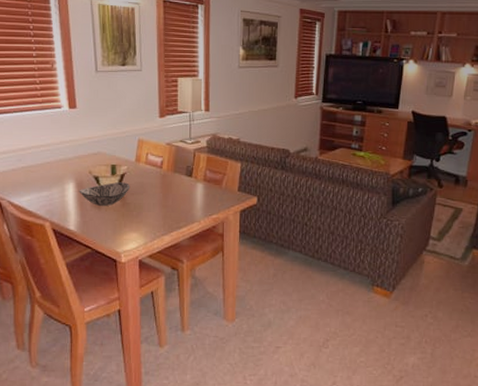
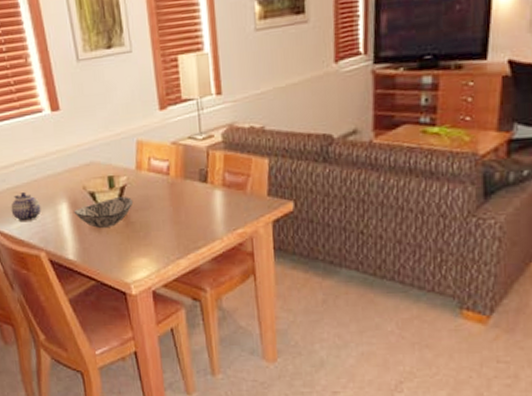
teapot: none [23,172,51,196] -> present [11,192,41,223]

